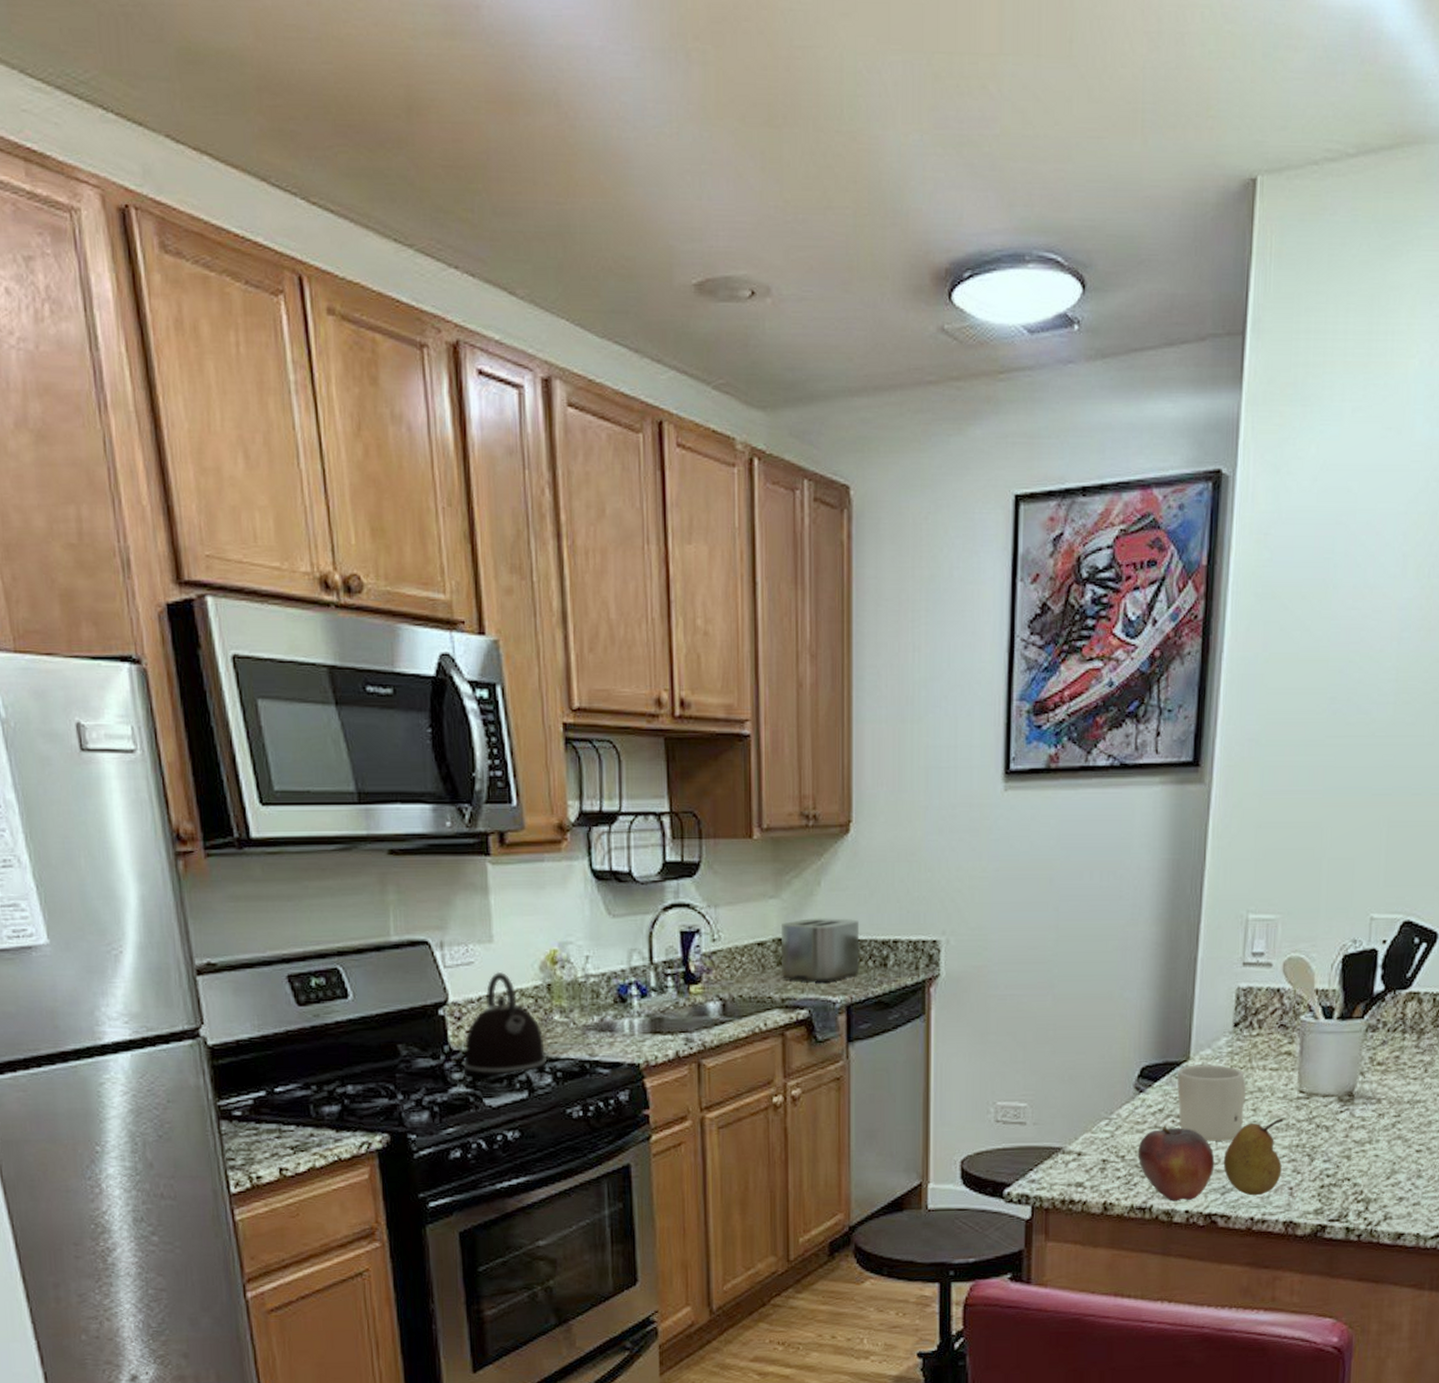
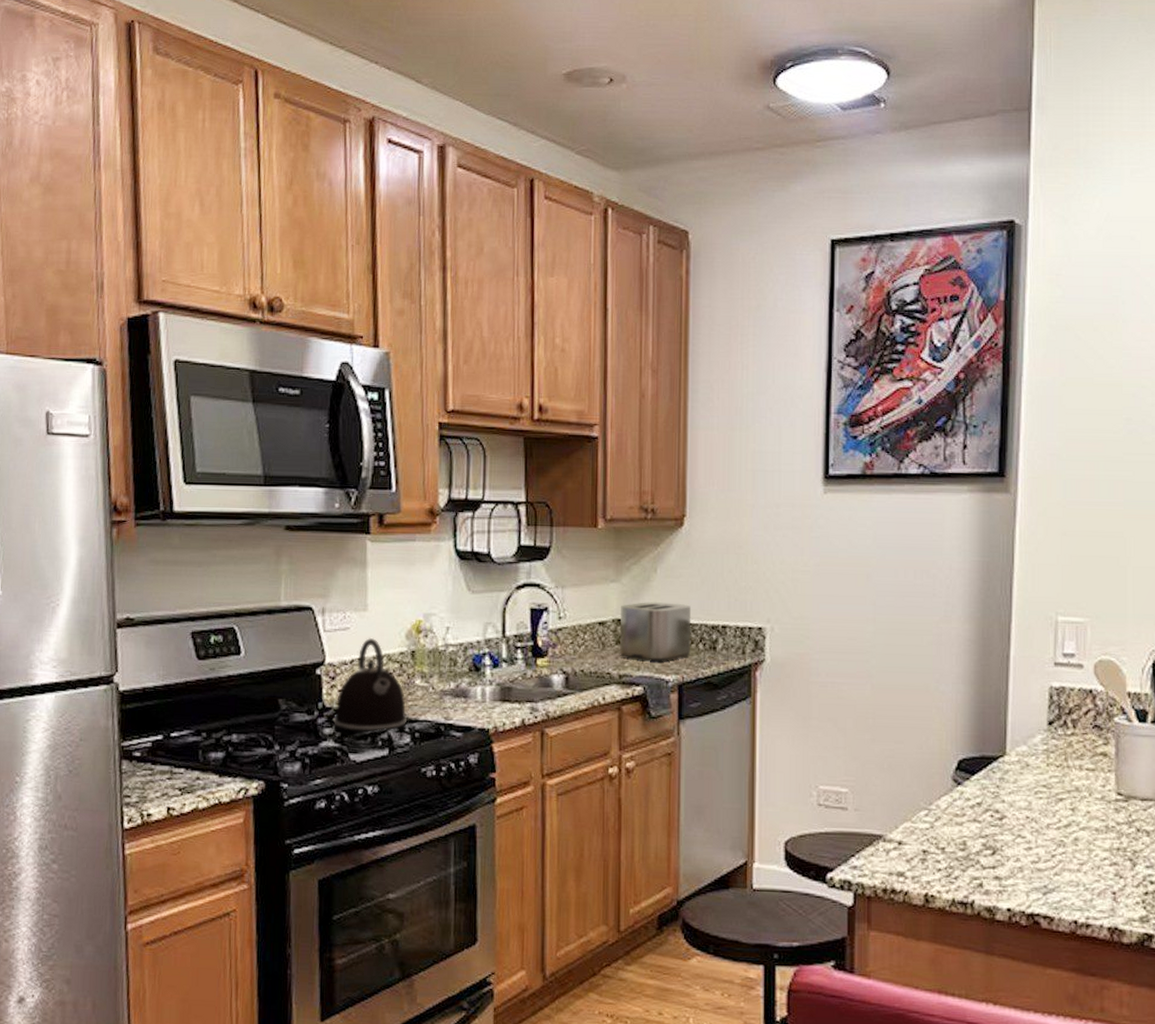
fruit: present [1137,1126,1215,1202] -> none [957,820,1035,898]
mug: present [1177,1064,1247,1141] -> none [994,760,1064,839]
fruit: present [1223,1118,1284,1196] -> none [1043,820,1103,898]

